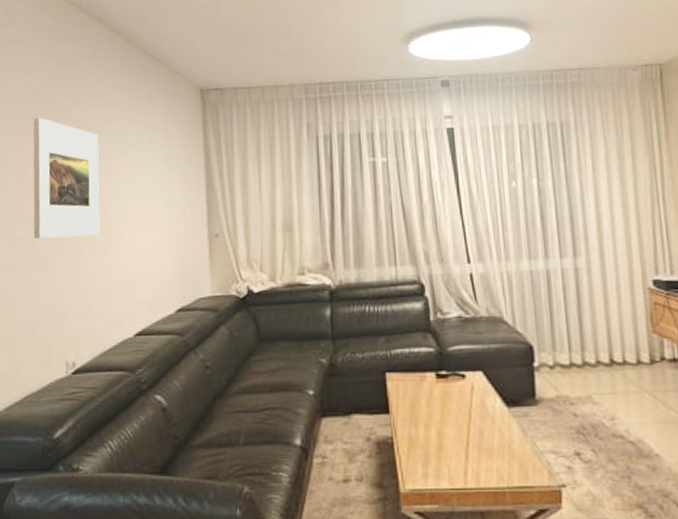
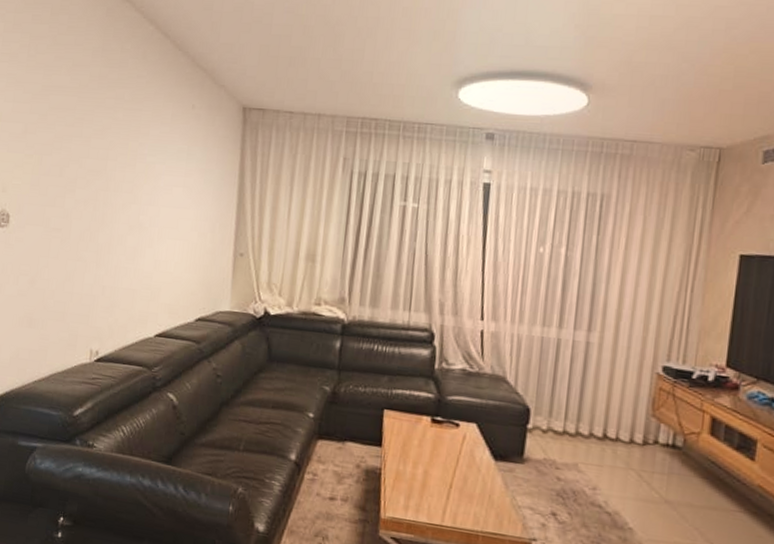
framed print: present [33,117,100,239] -> none [70,112,140,237]

